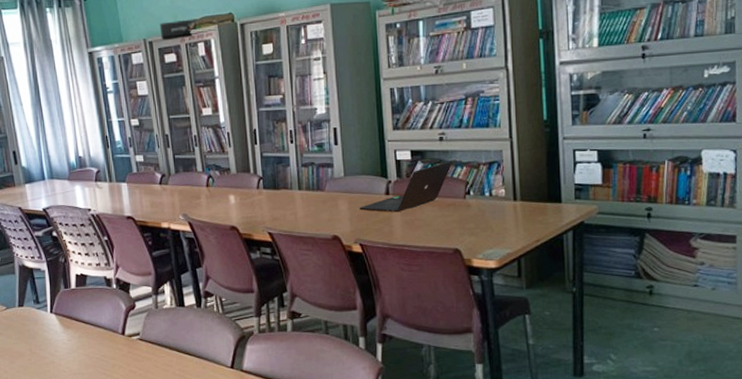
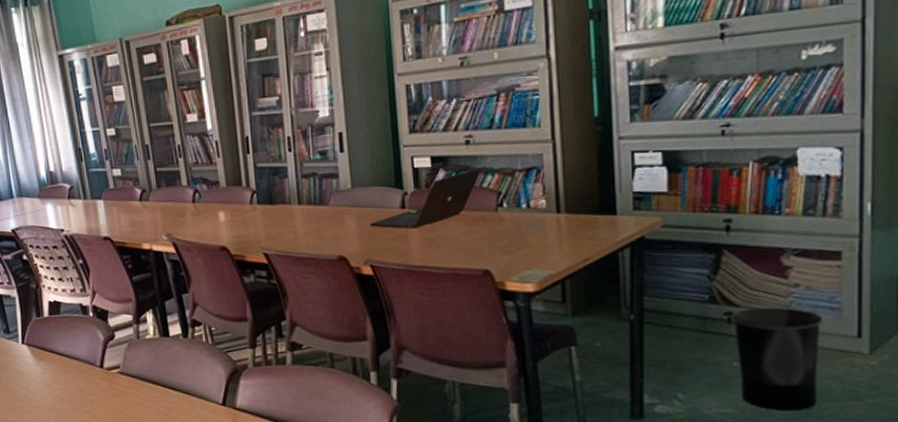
box: present [159,19,198,41] -> none [137,13,181,39]
waste bin: none [651,281,724,369] -> present [730,307,824,411]

